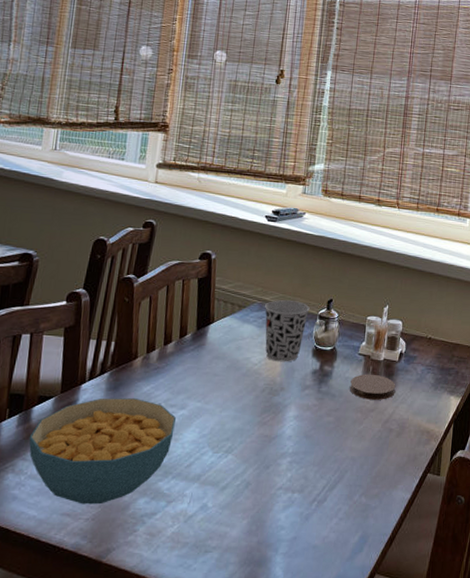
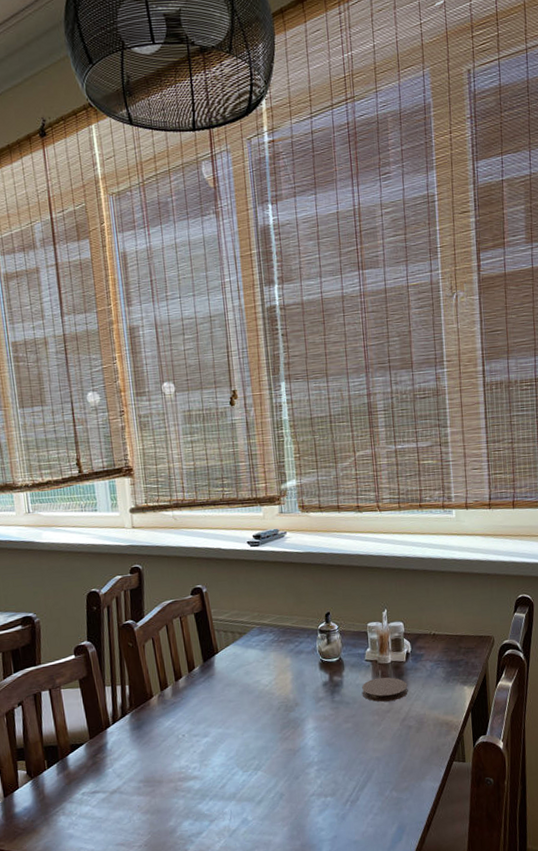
cereal bowl: present [29,397,177,505] -> none [71,733,203,834]
cup: present [265,300,310,362] -> none [264,619,309,680]

